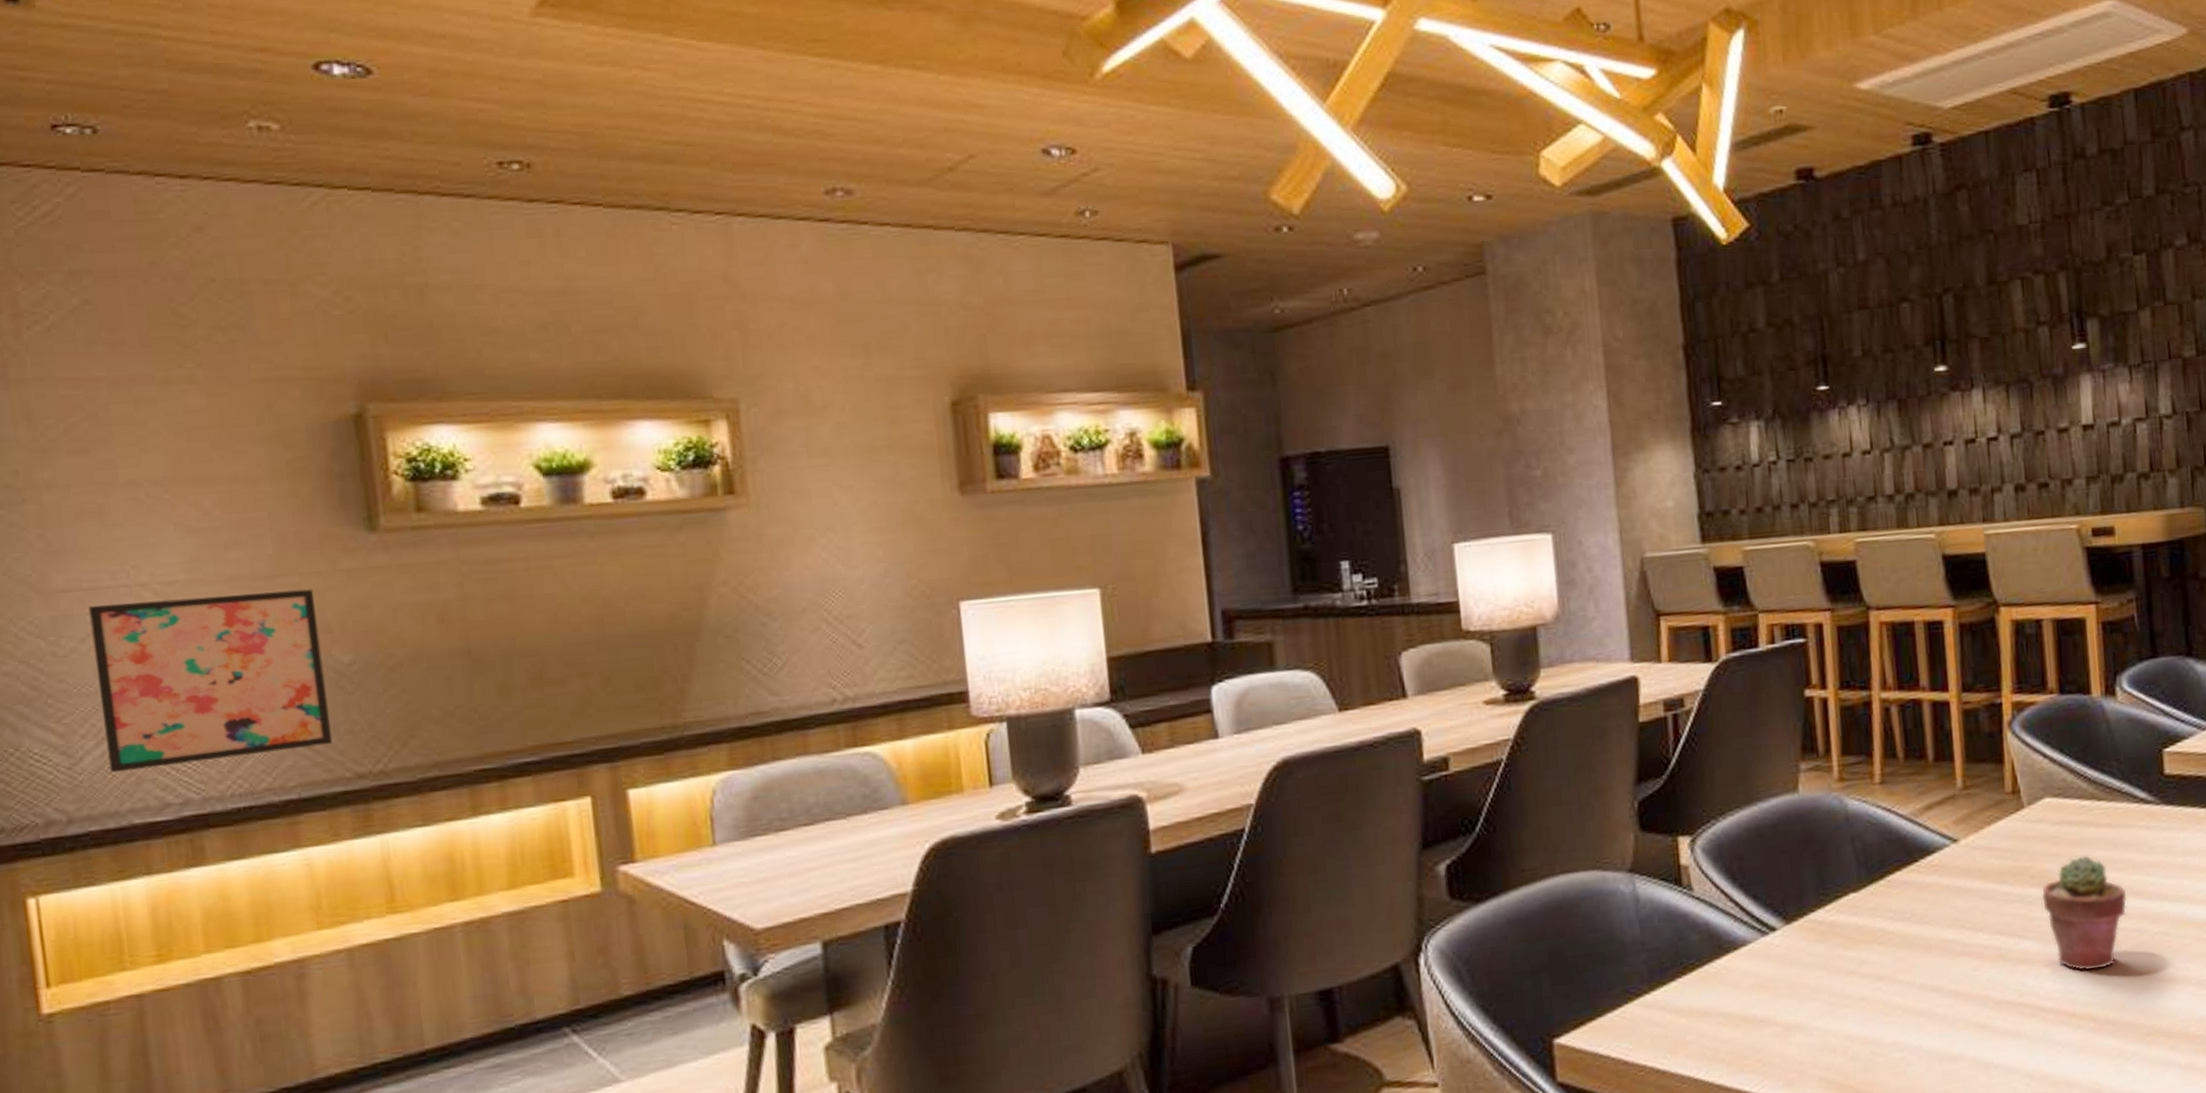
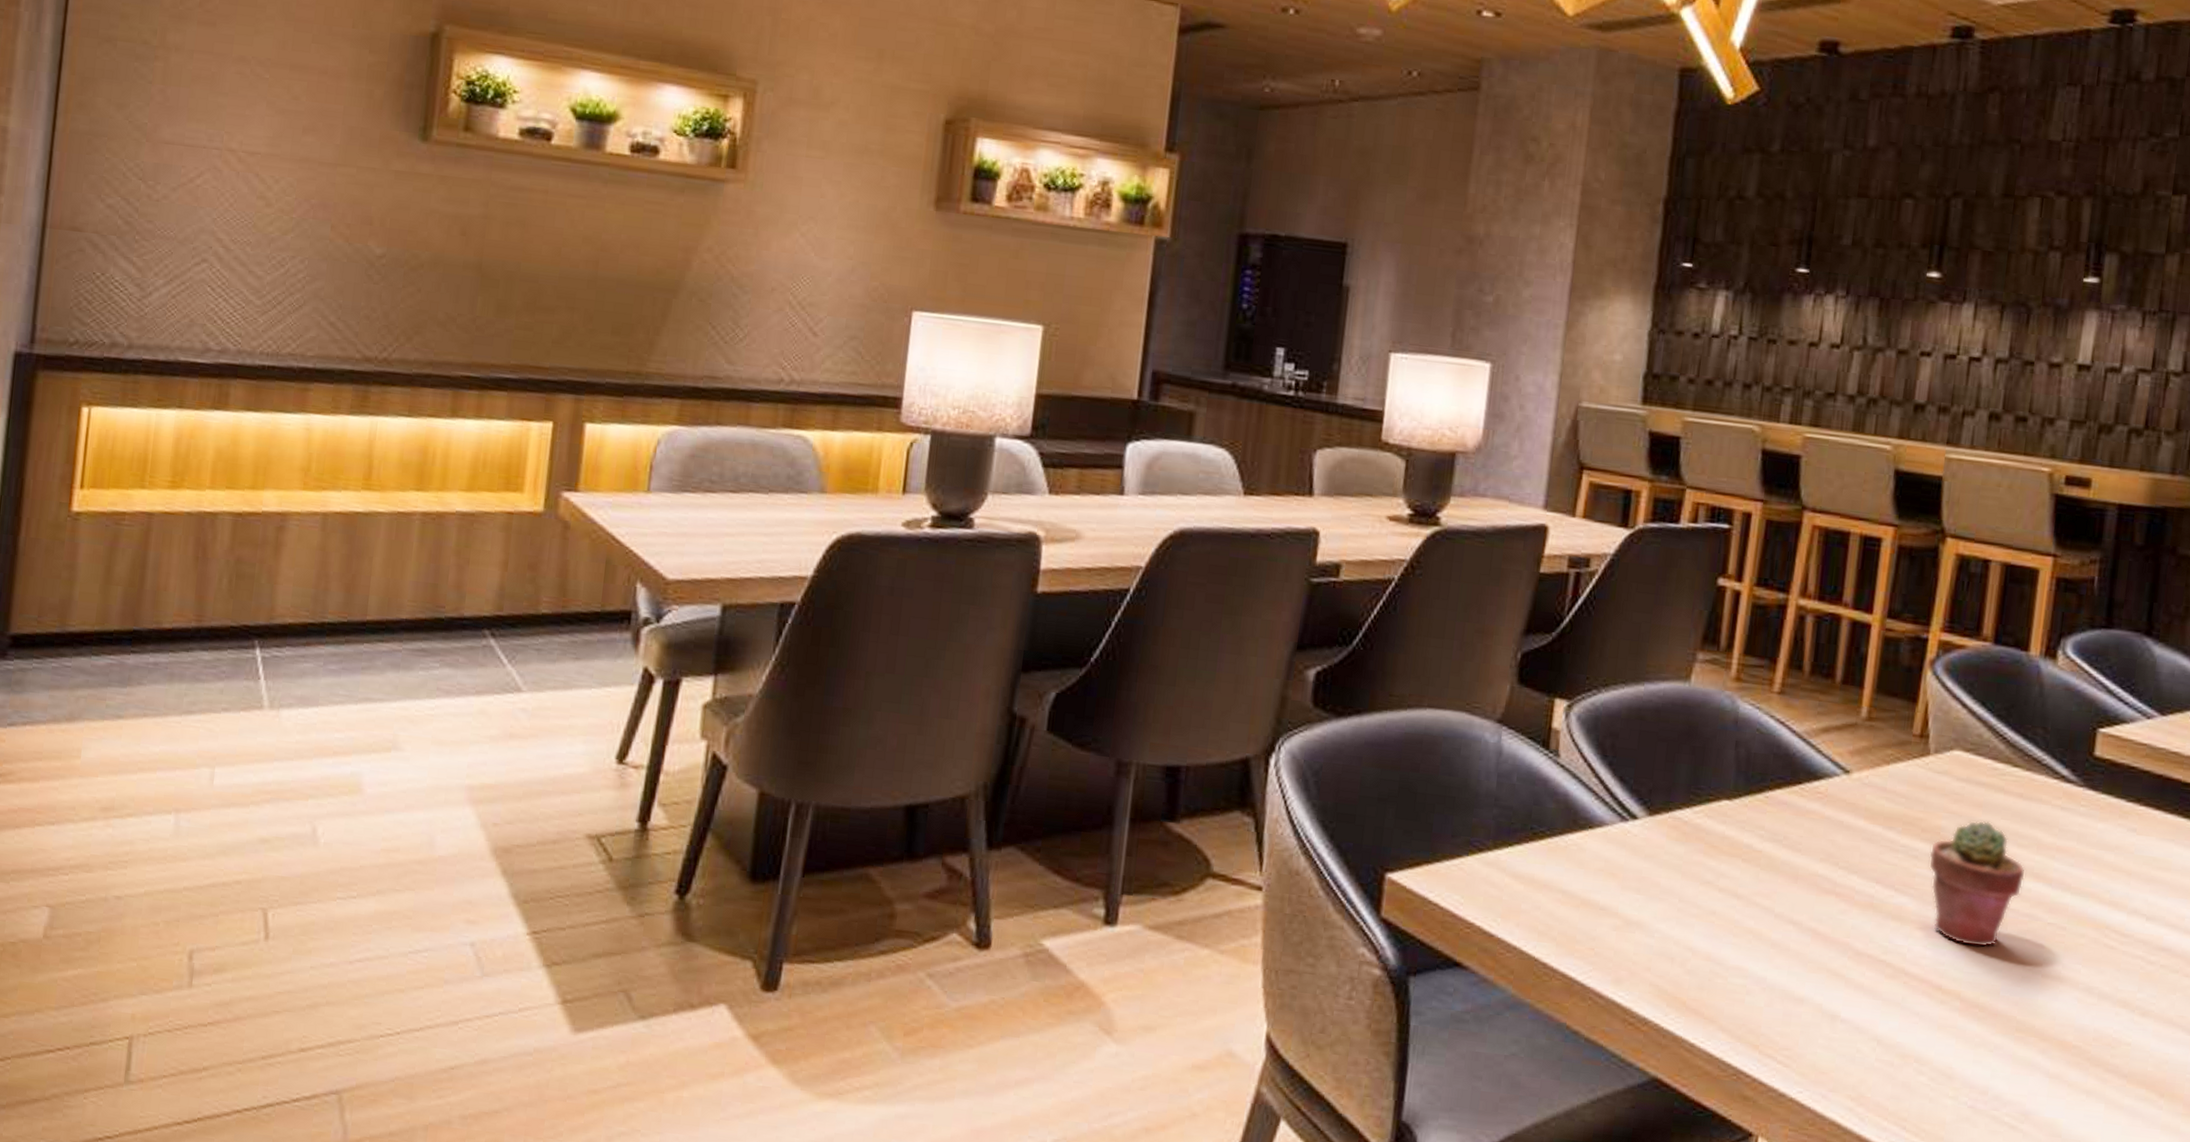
wall art: present [88,589,332,773] -> none [170,160,366,326]

